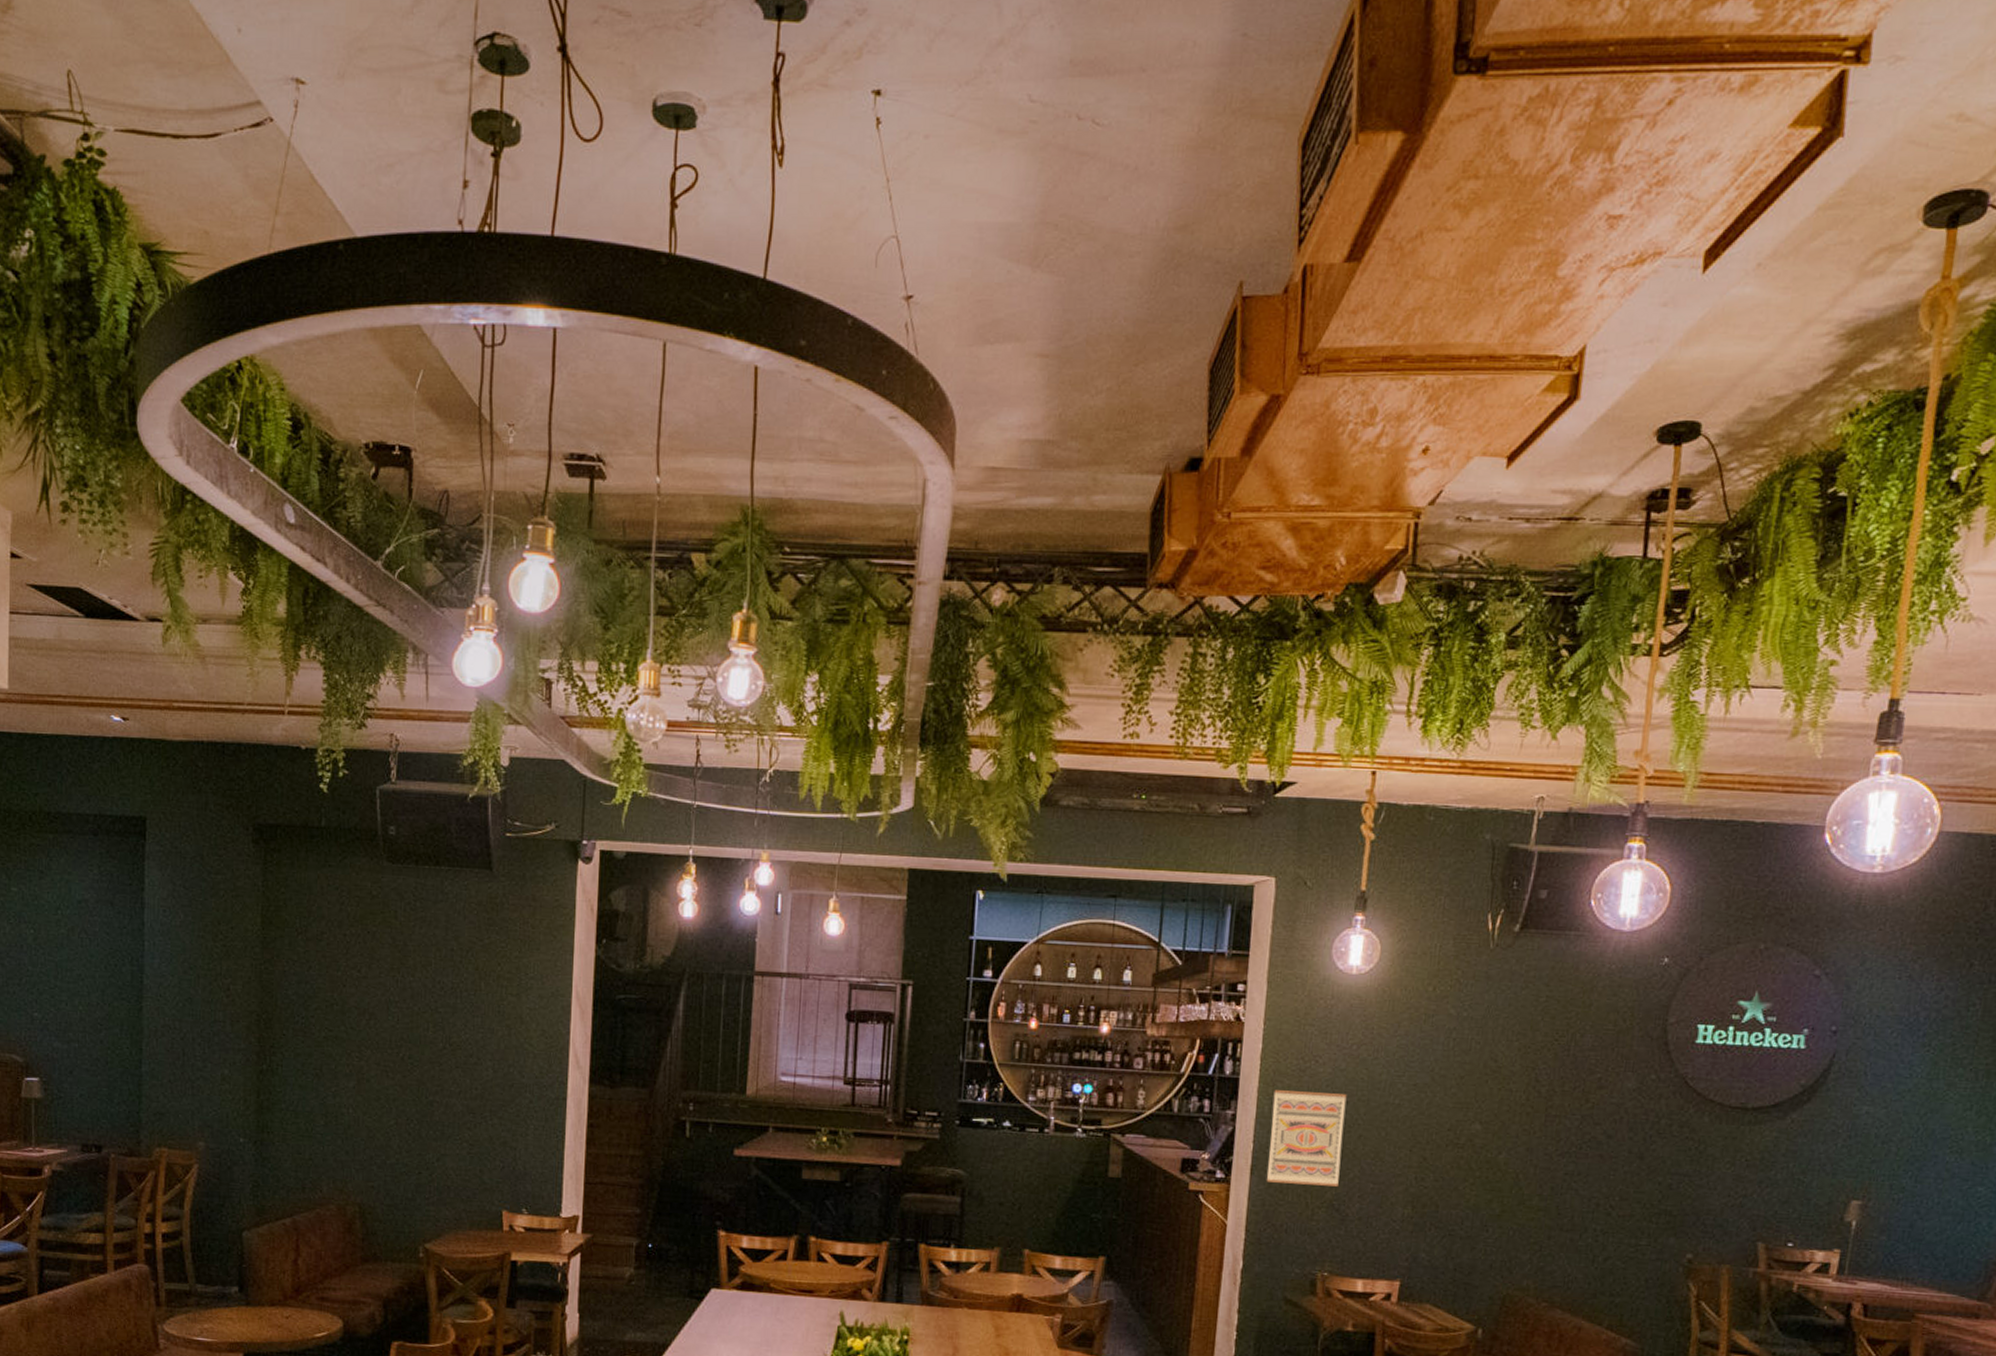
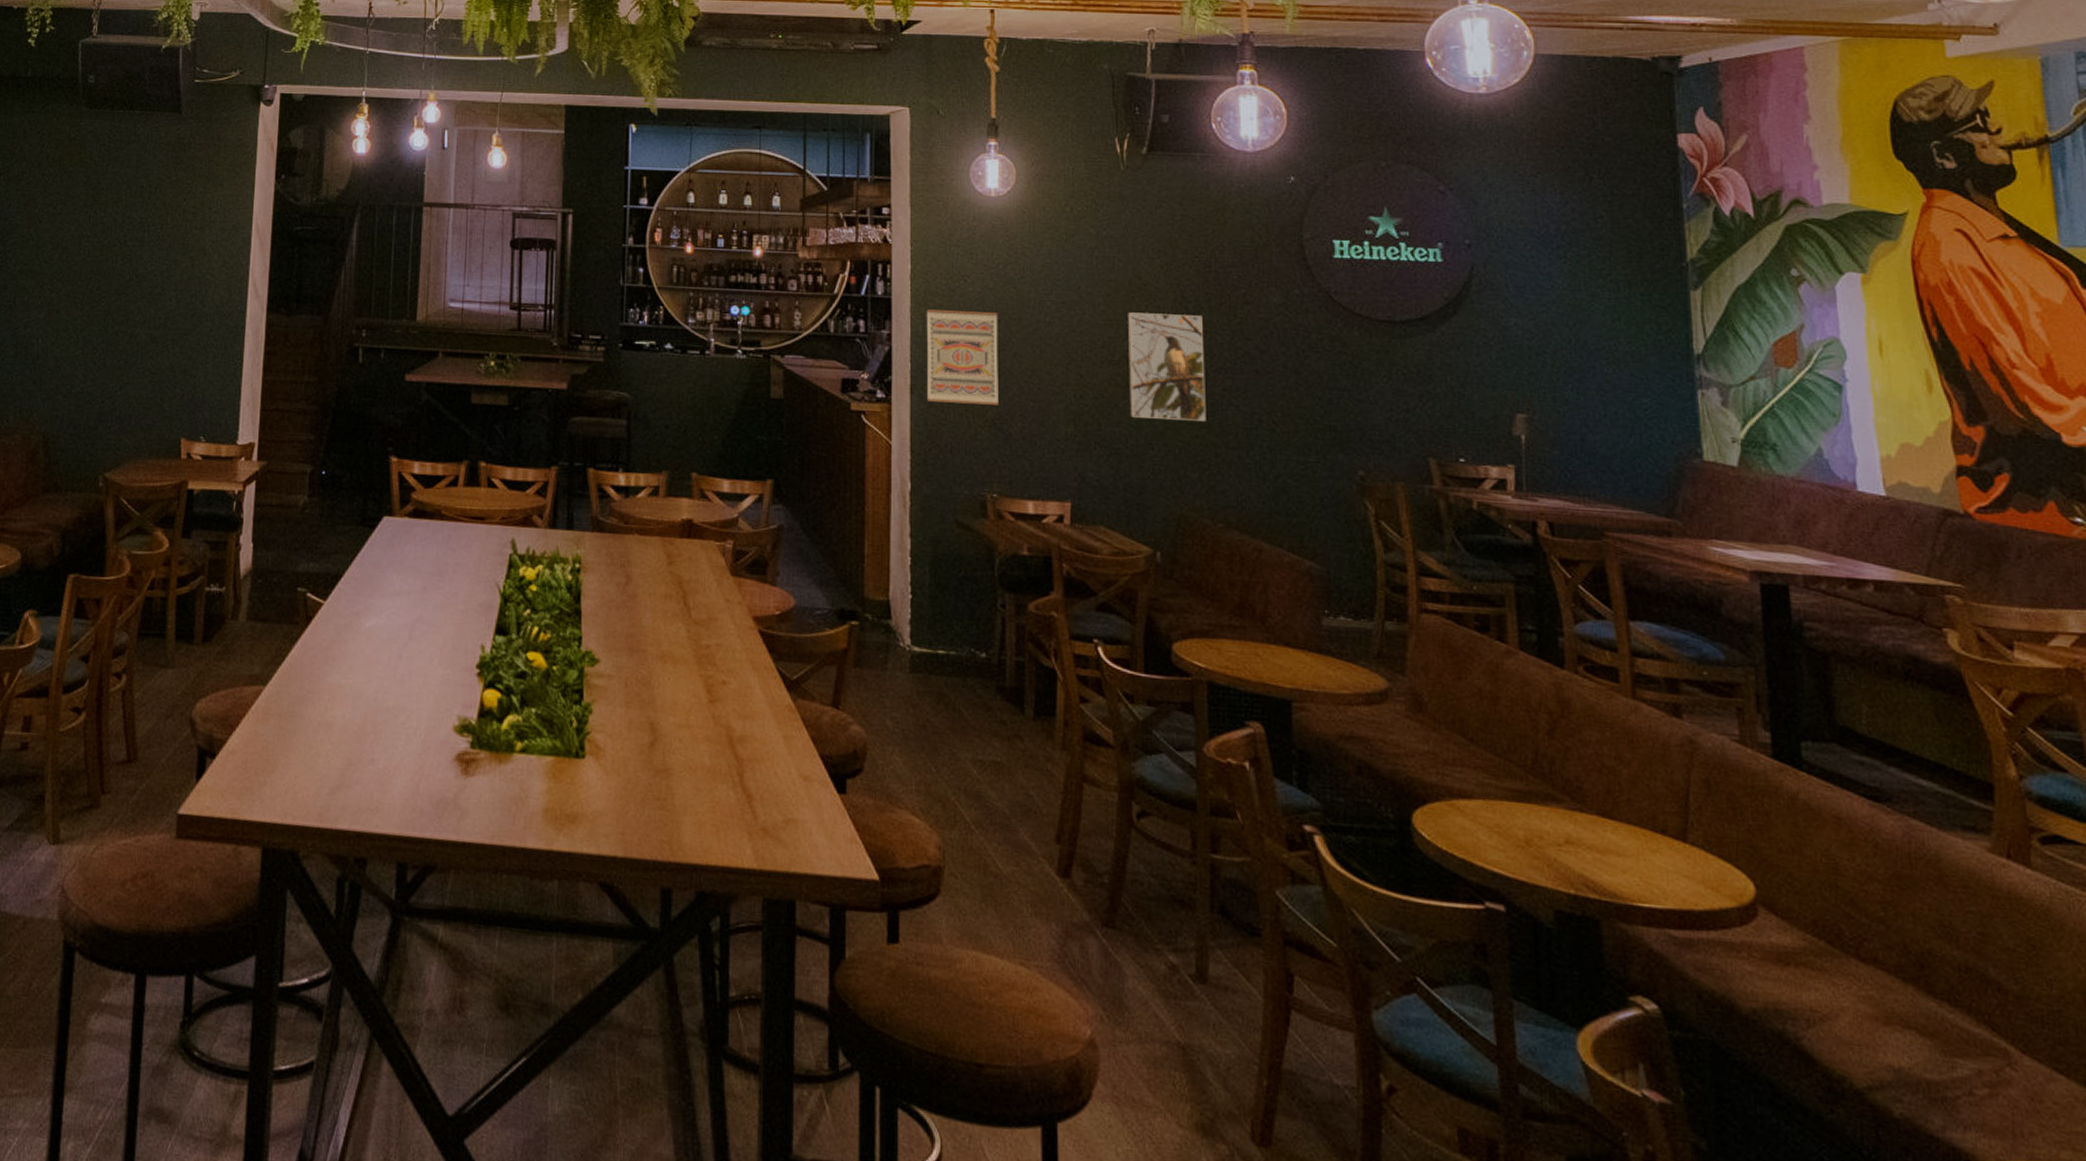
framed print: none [1468,1095,1554,1205] -> present [1128,312,1206,421]

